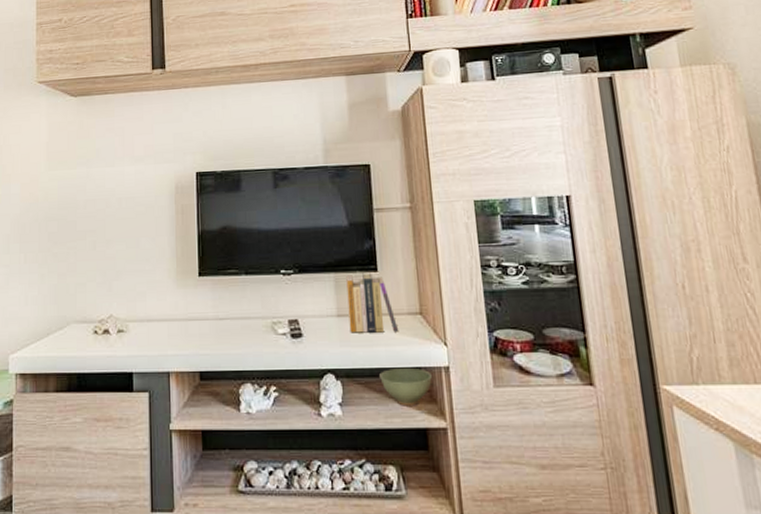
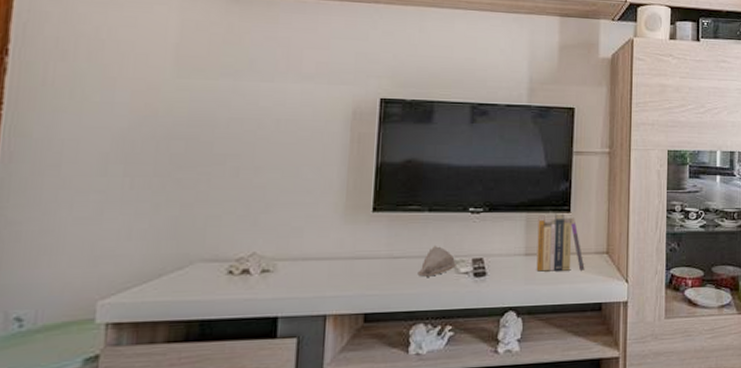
seashell: none [241,306,274,338] -> present [417,245,456,277]
bowl: present [380,367,433,406] -> none [561,303,612,339]

